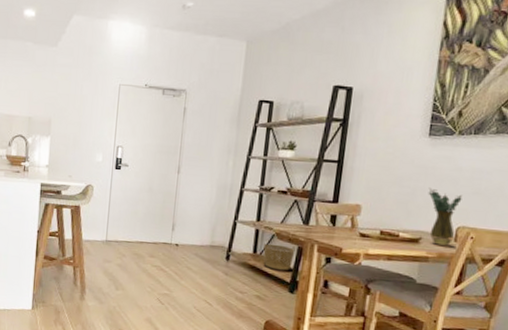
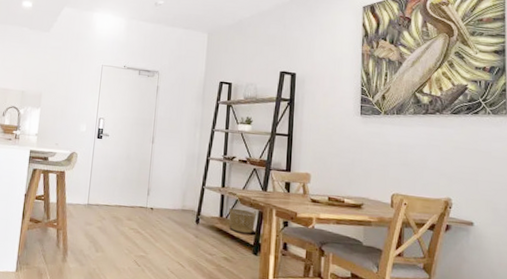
vase: present [428,187,463,246] -> none [365,159,393,211]

